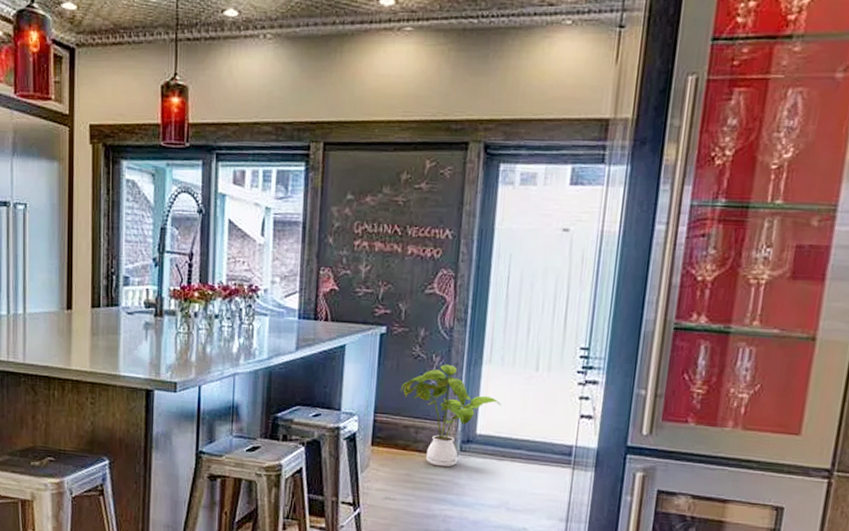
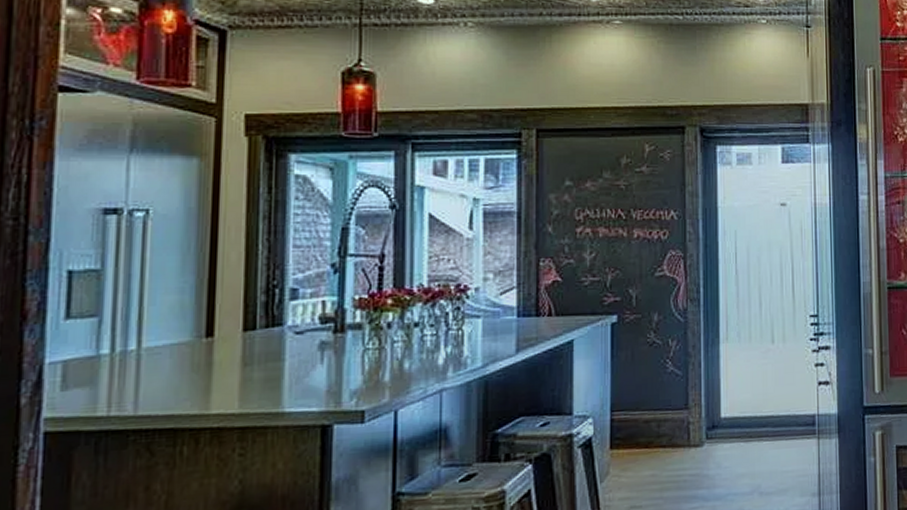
house plant: present [400,364,502,467] -> none [637,347,743,460]

